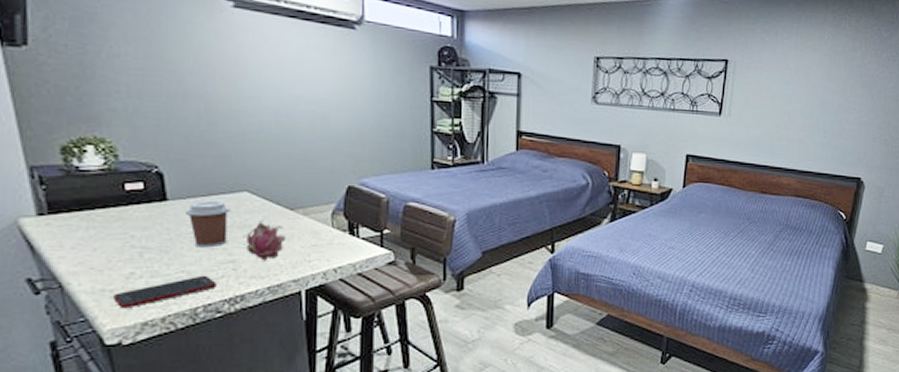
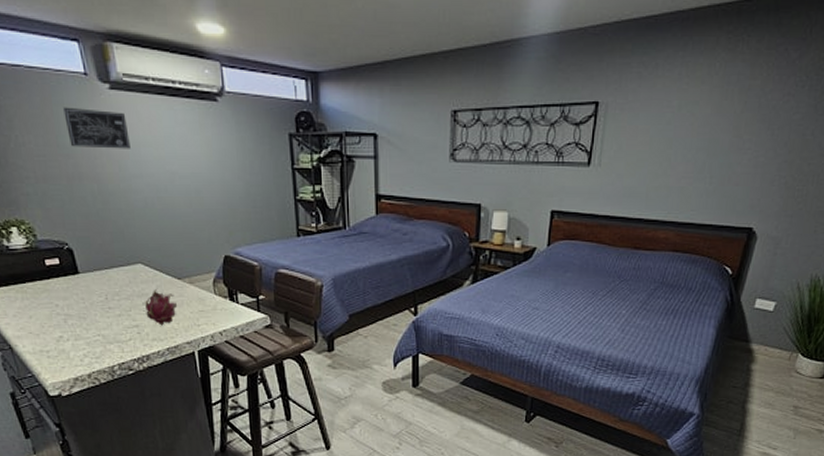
cell phone: present [114,275,217,309] -> none [50,338,127,367]
wall art: none [174,20,251,70] -> present [63,107,130,149]
coffee cup: present [186,200,230,248] -> none [94,272,130,315]

